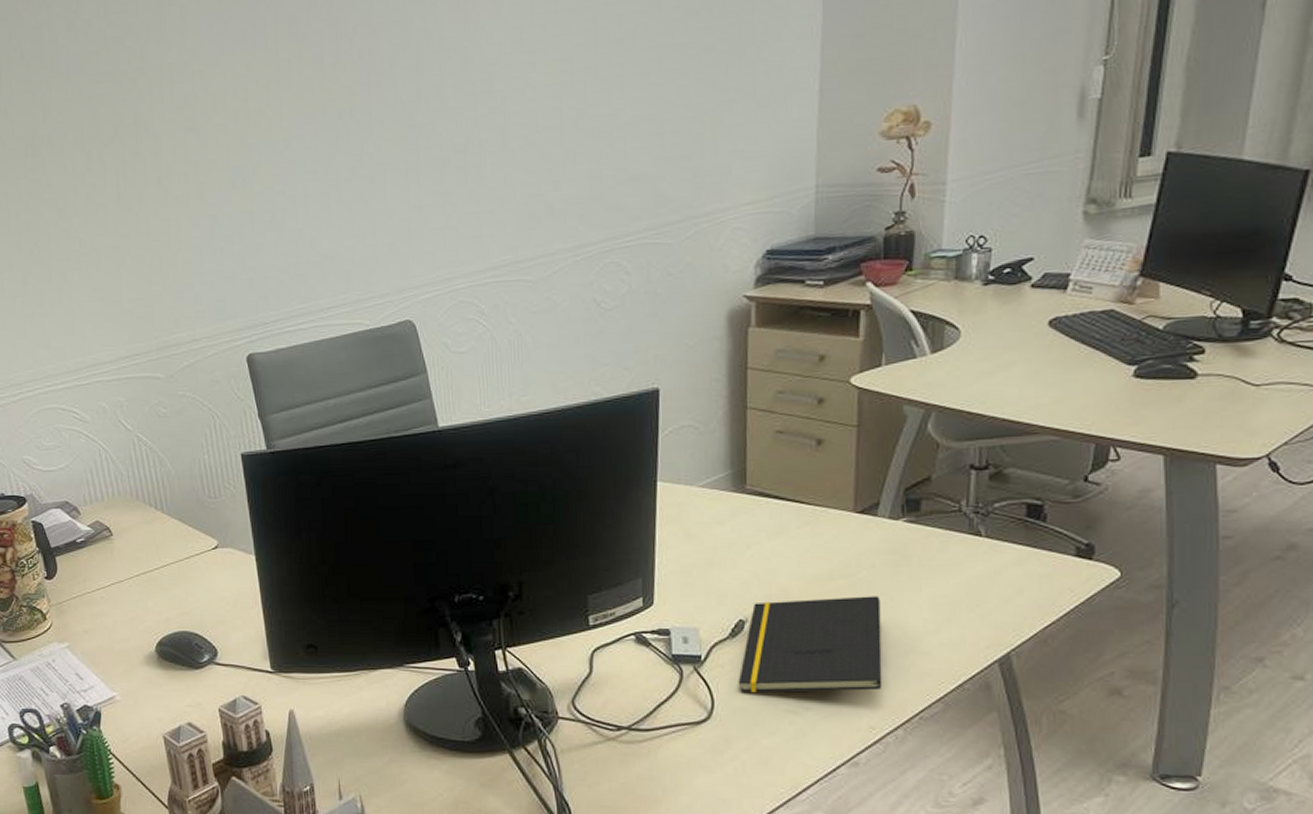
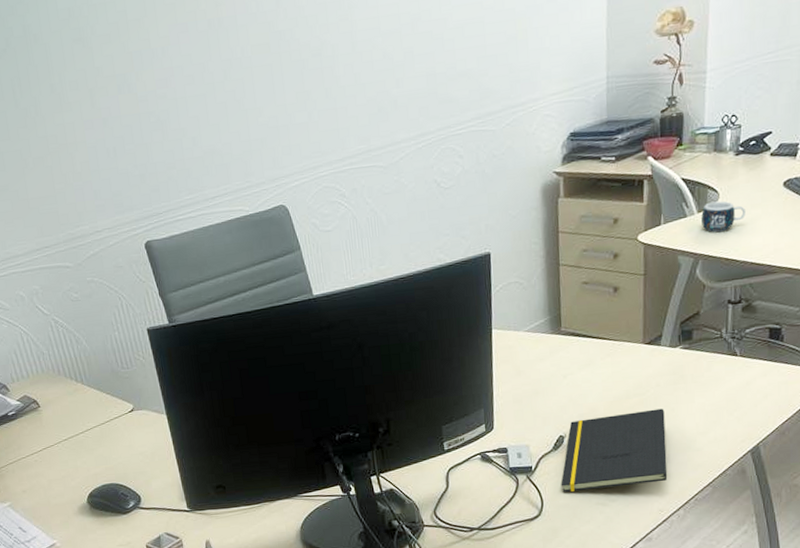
mug: none [936,340,996,379] -> present [701,201,746,233]

